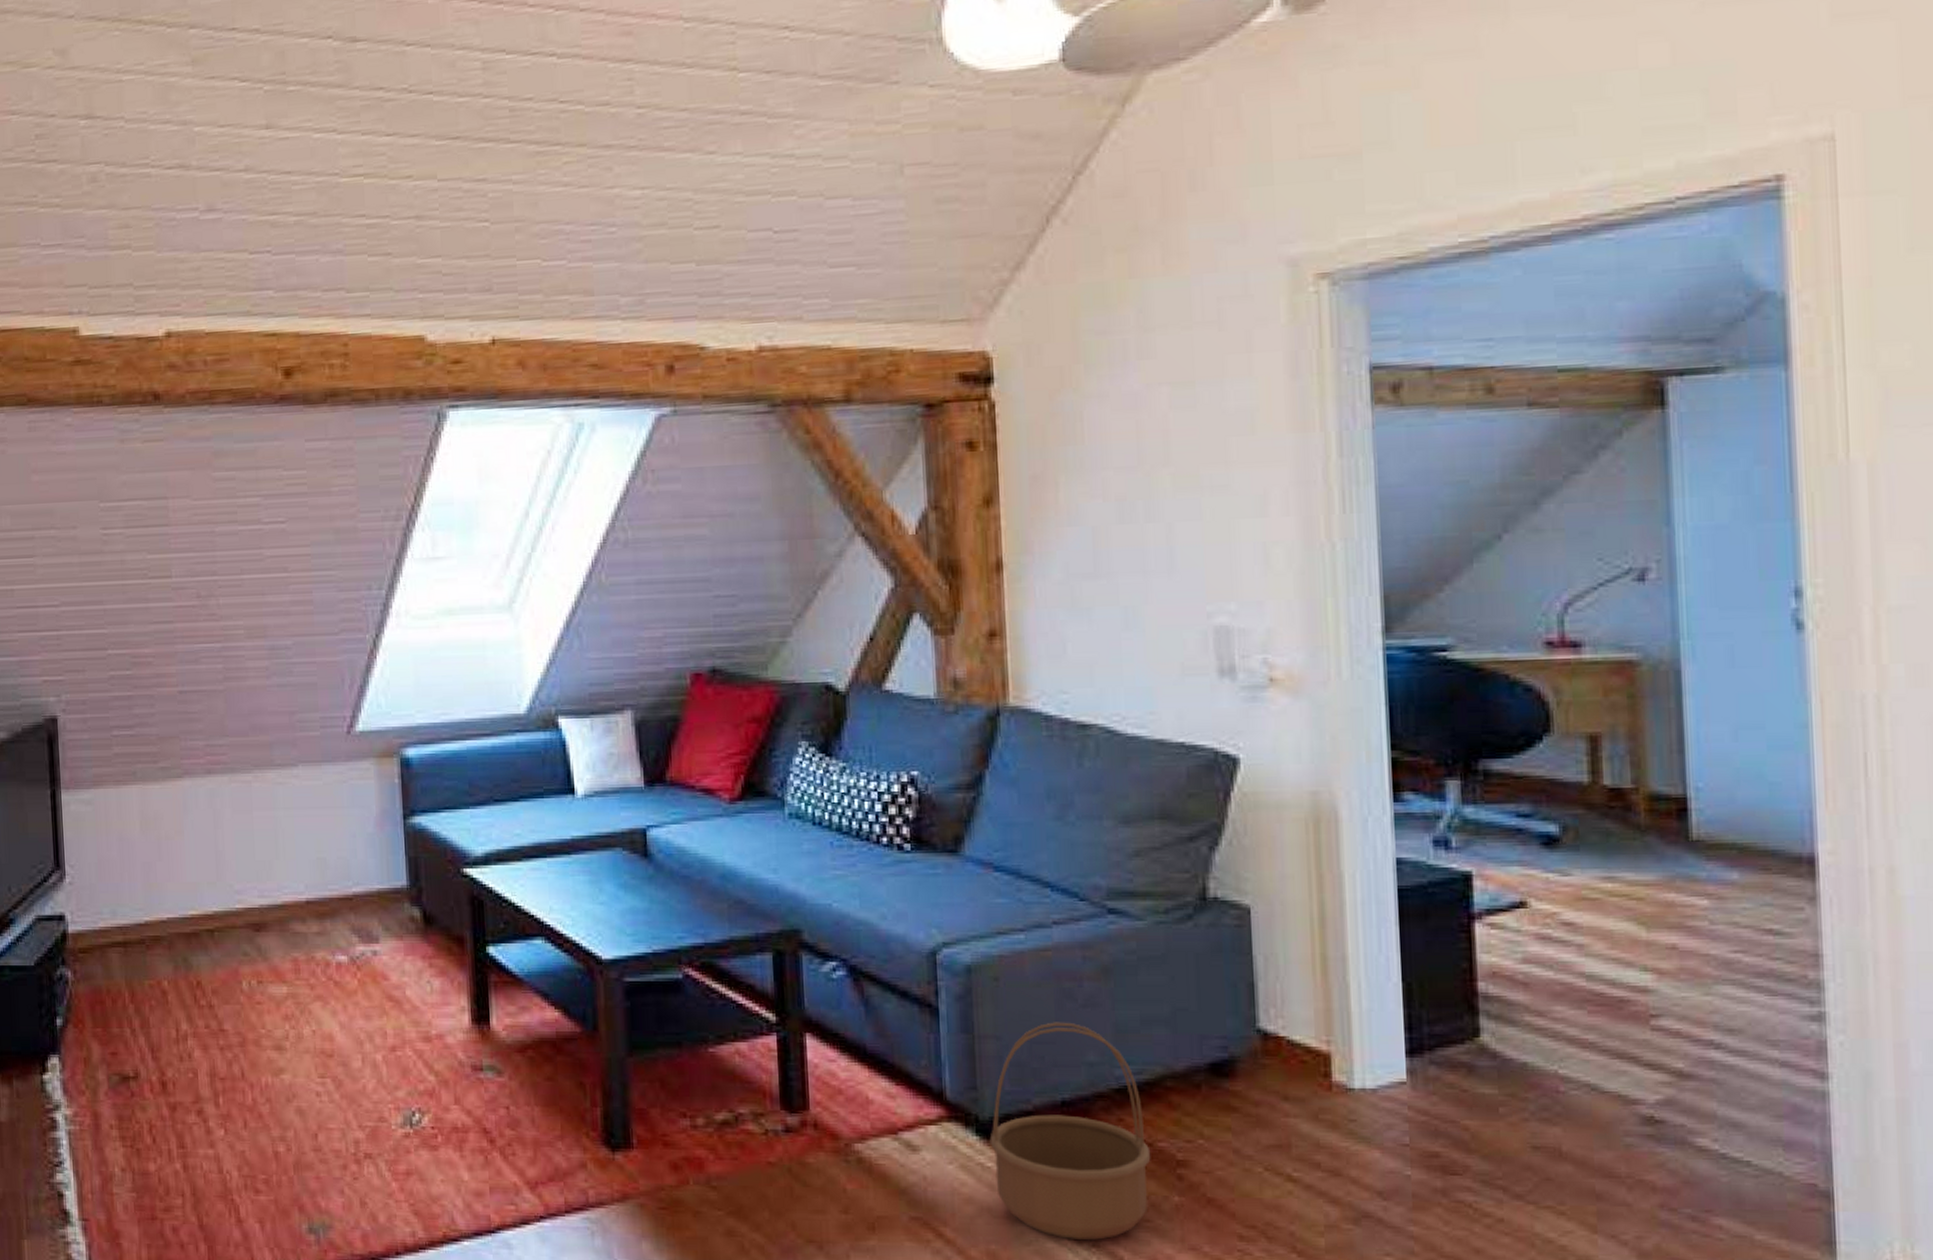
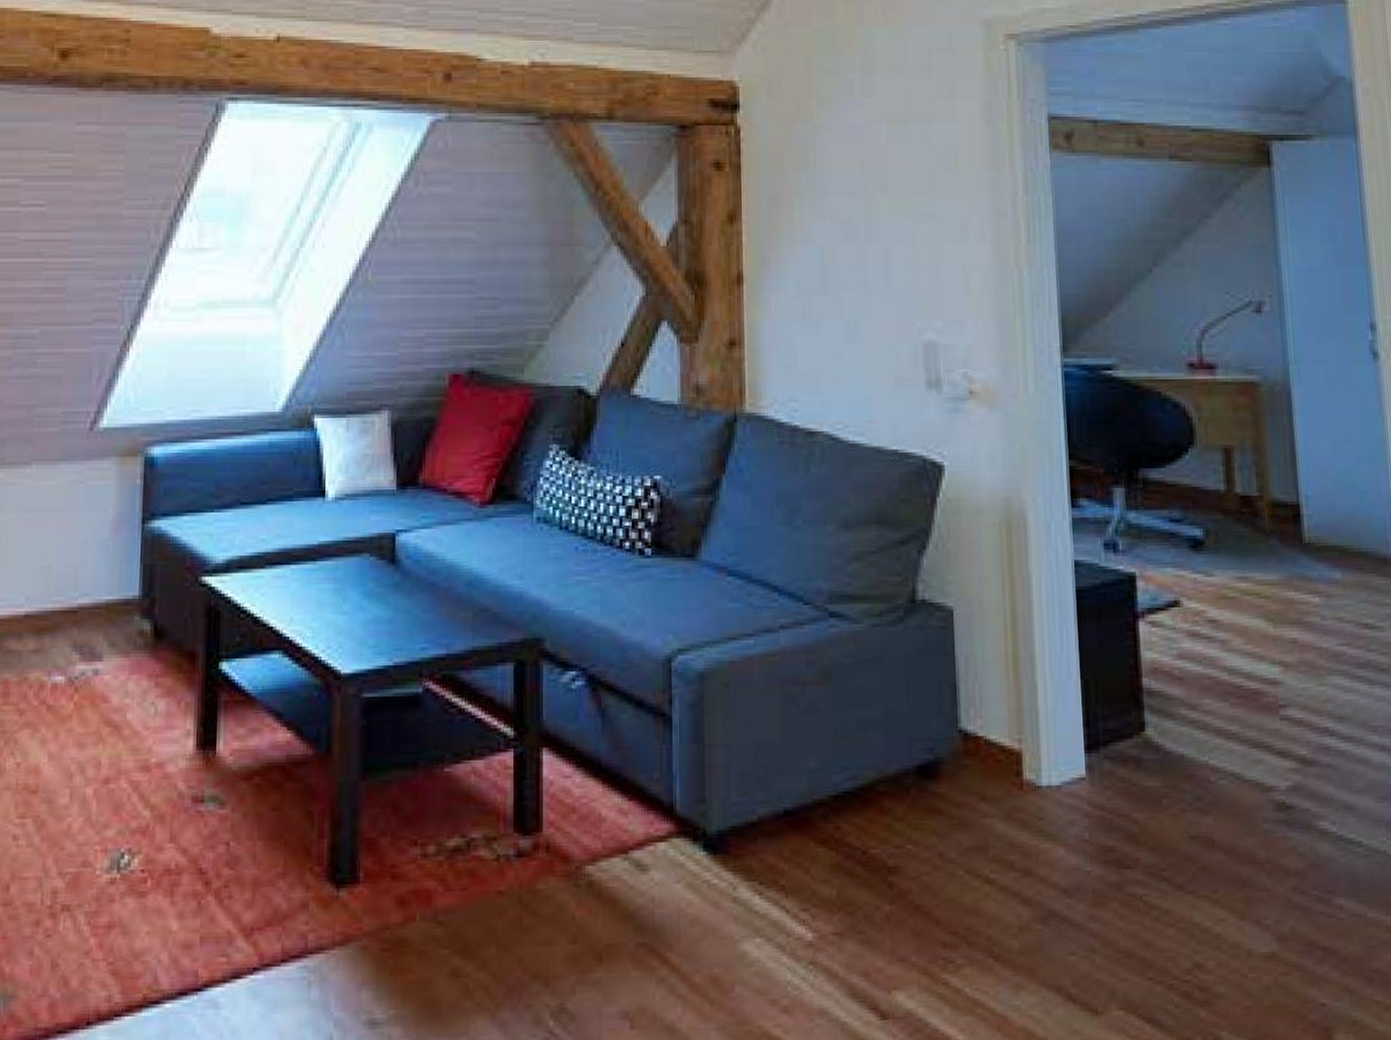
basket: present [989,1022,1151,1240] -> none [716,728,865,957]

